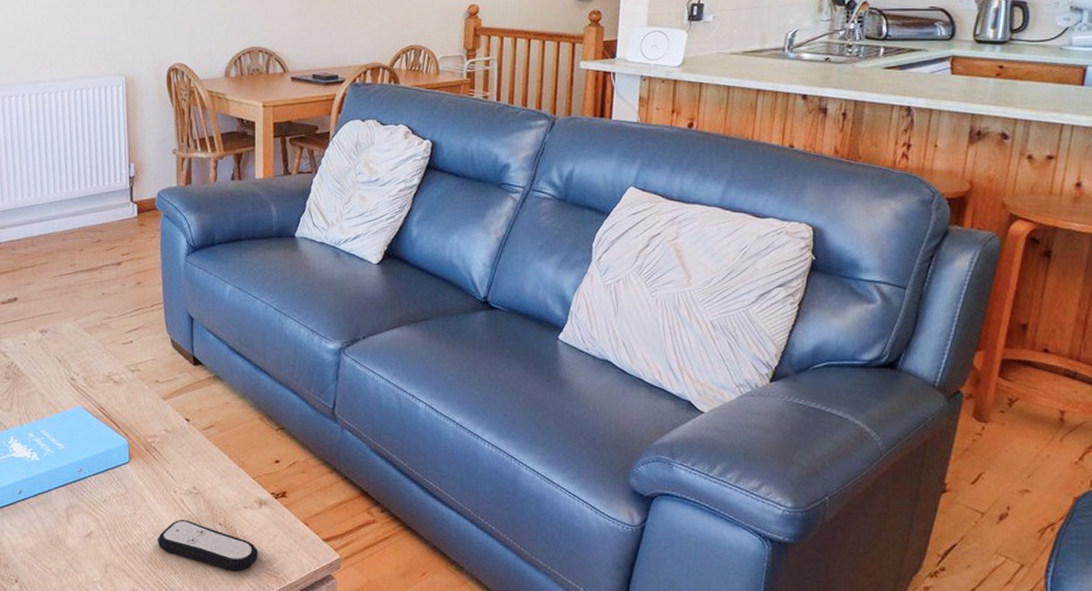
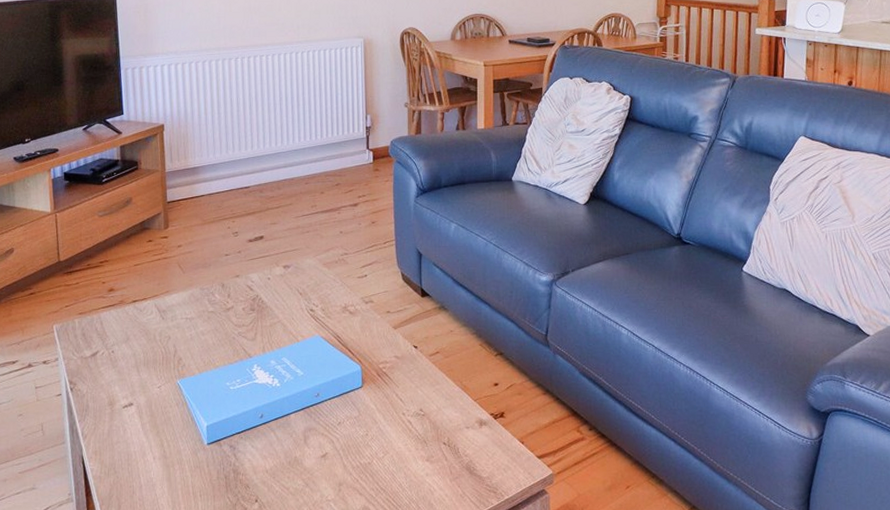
remote control: present [157,520,259,572] -> none [387,440,479,488]

